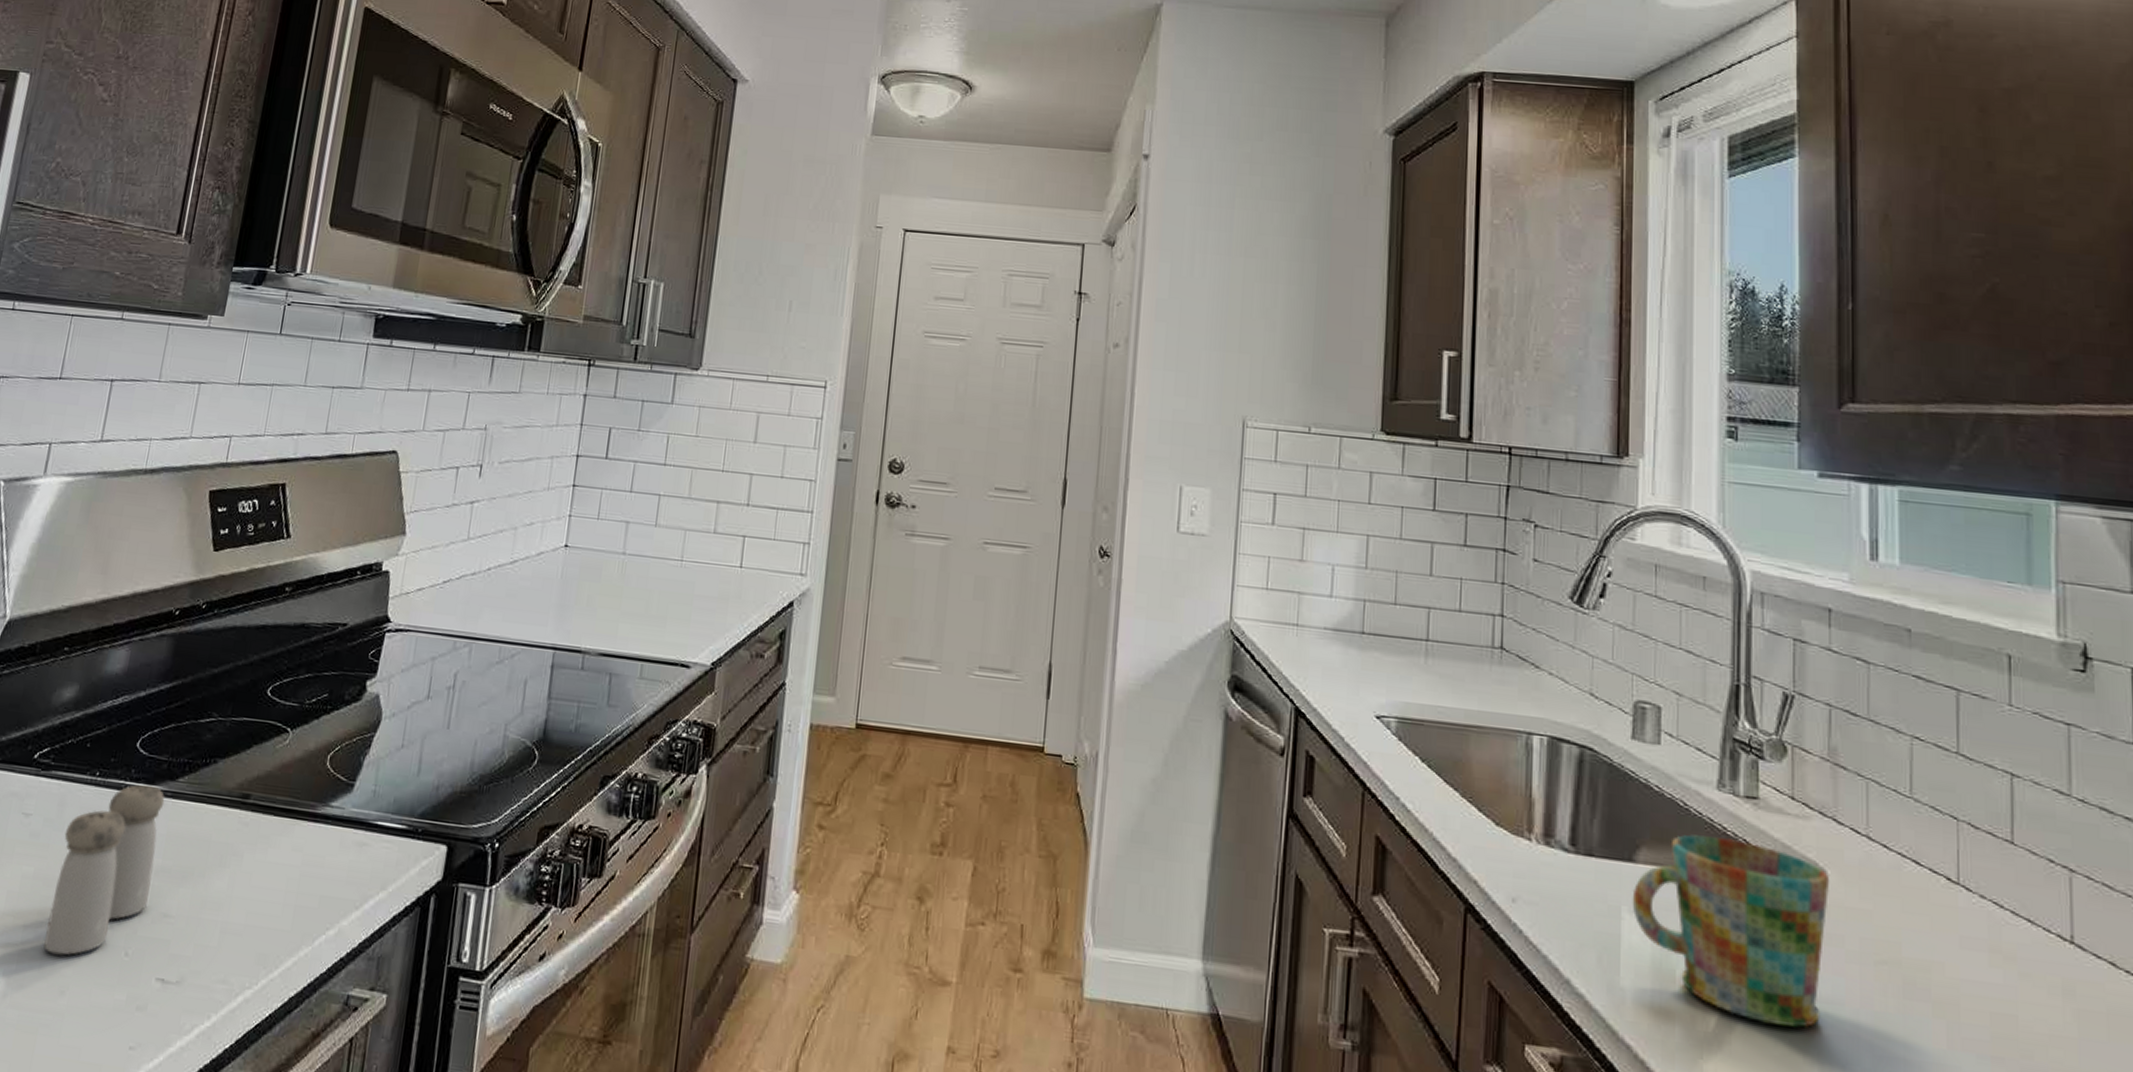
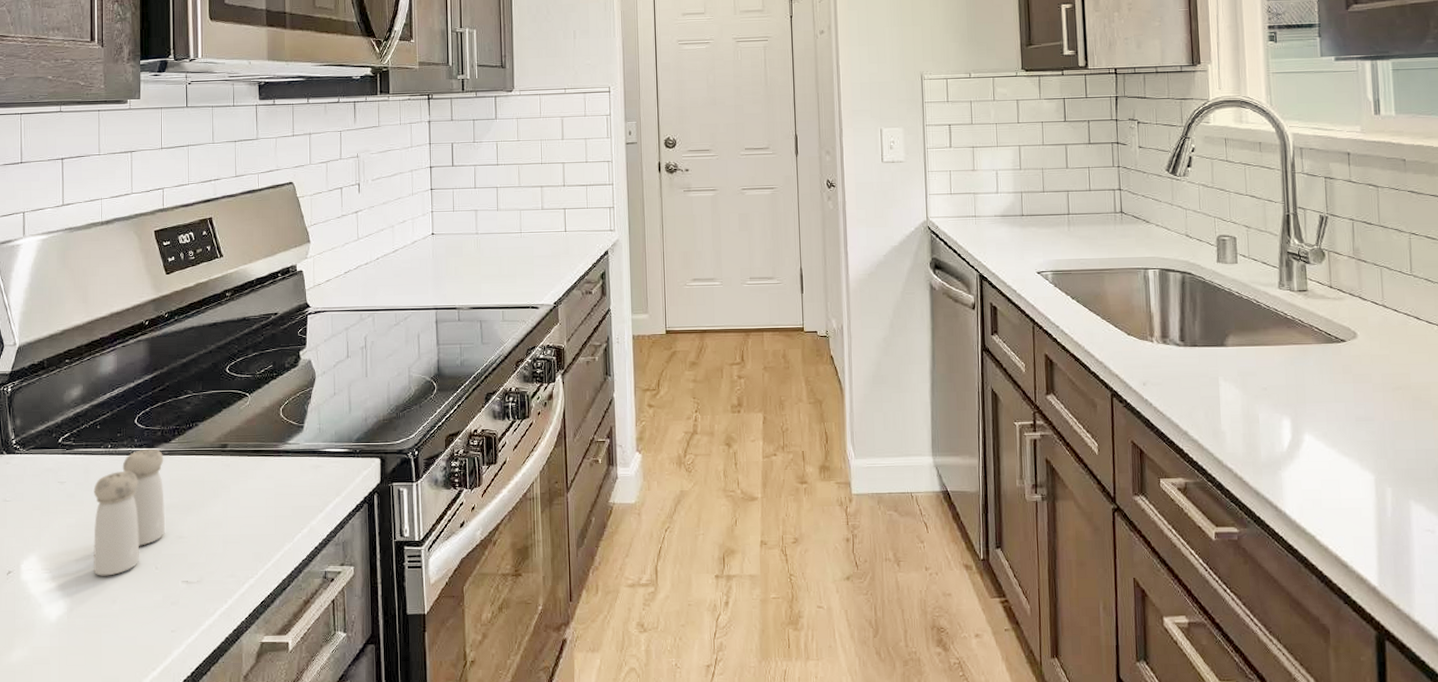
mug: present [1632,834,1830,1029] -> none [1225,321,1360,440]

